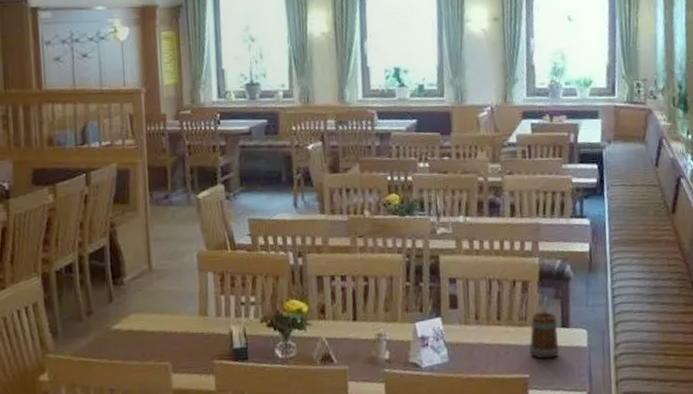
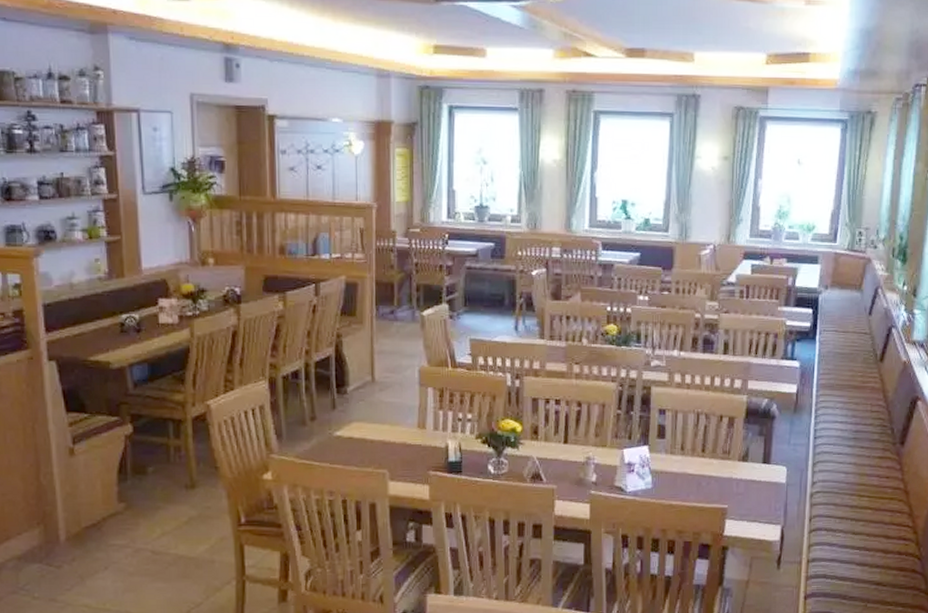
beer mug: present [529,310,560,359] -> none [730,445,759,492]

